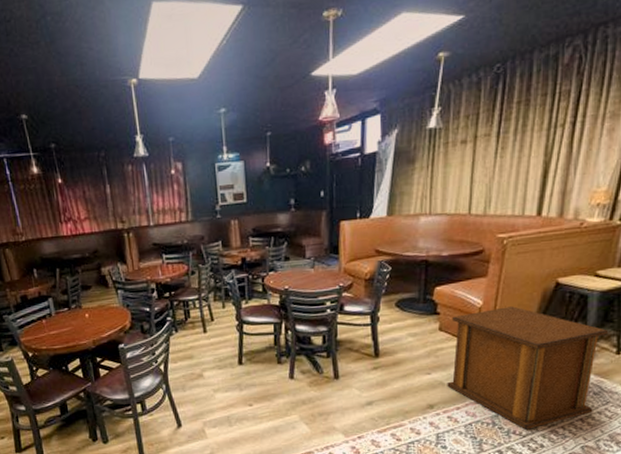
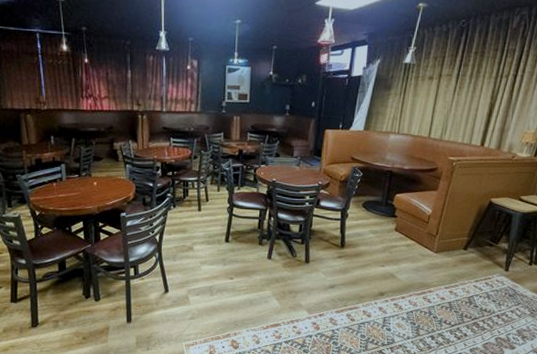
side table: present [447,306,607,430] -> none [396,217,524,320]

